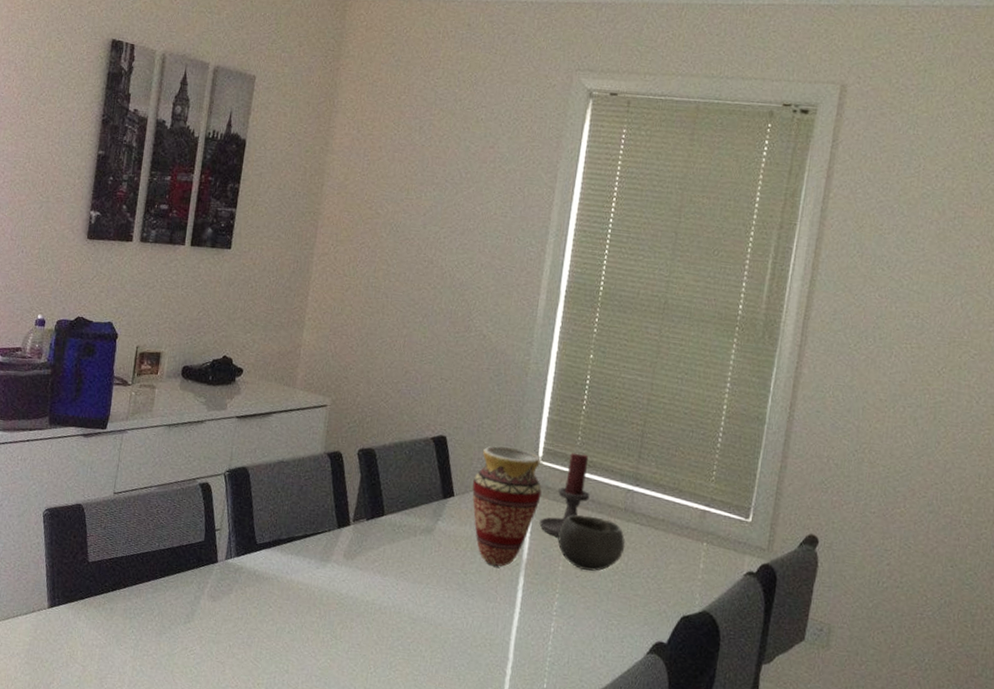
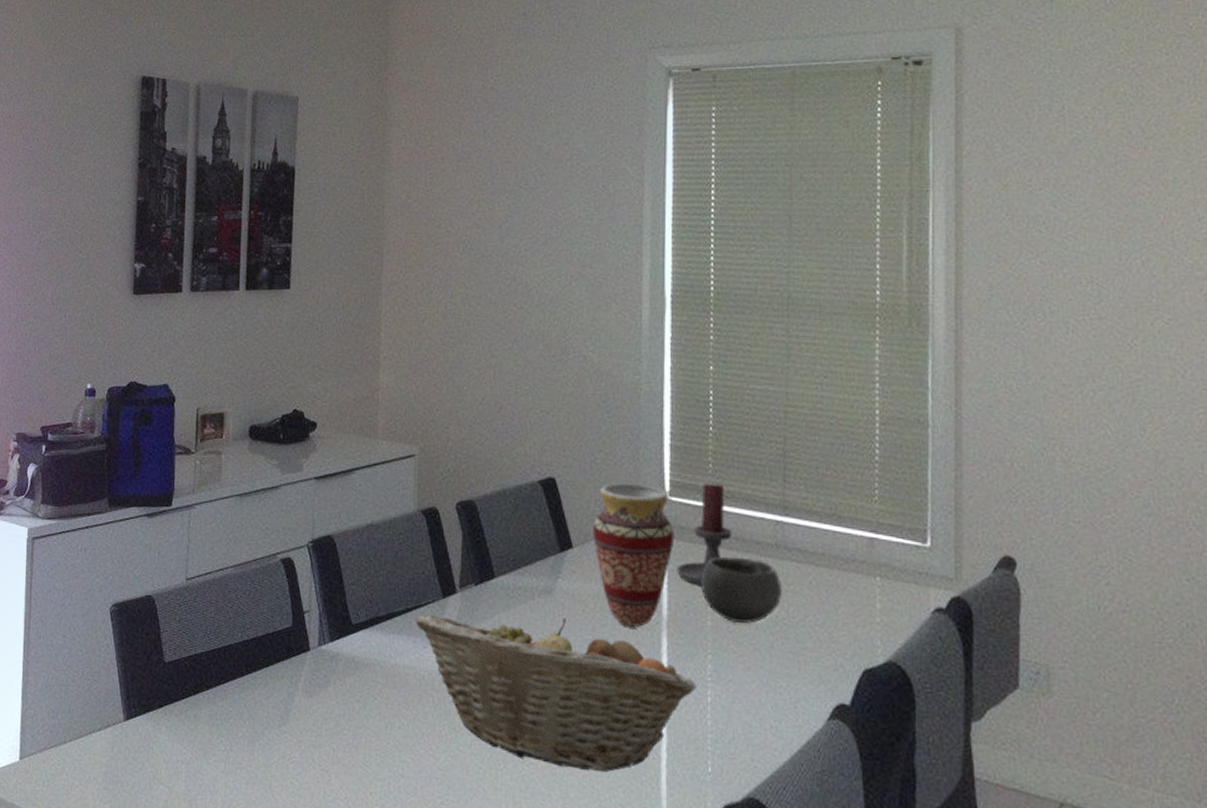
fruit basket: none [311,540,544,681] -> present [415,613,697,772]

